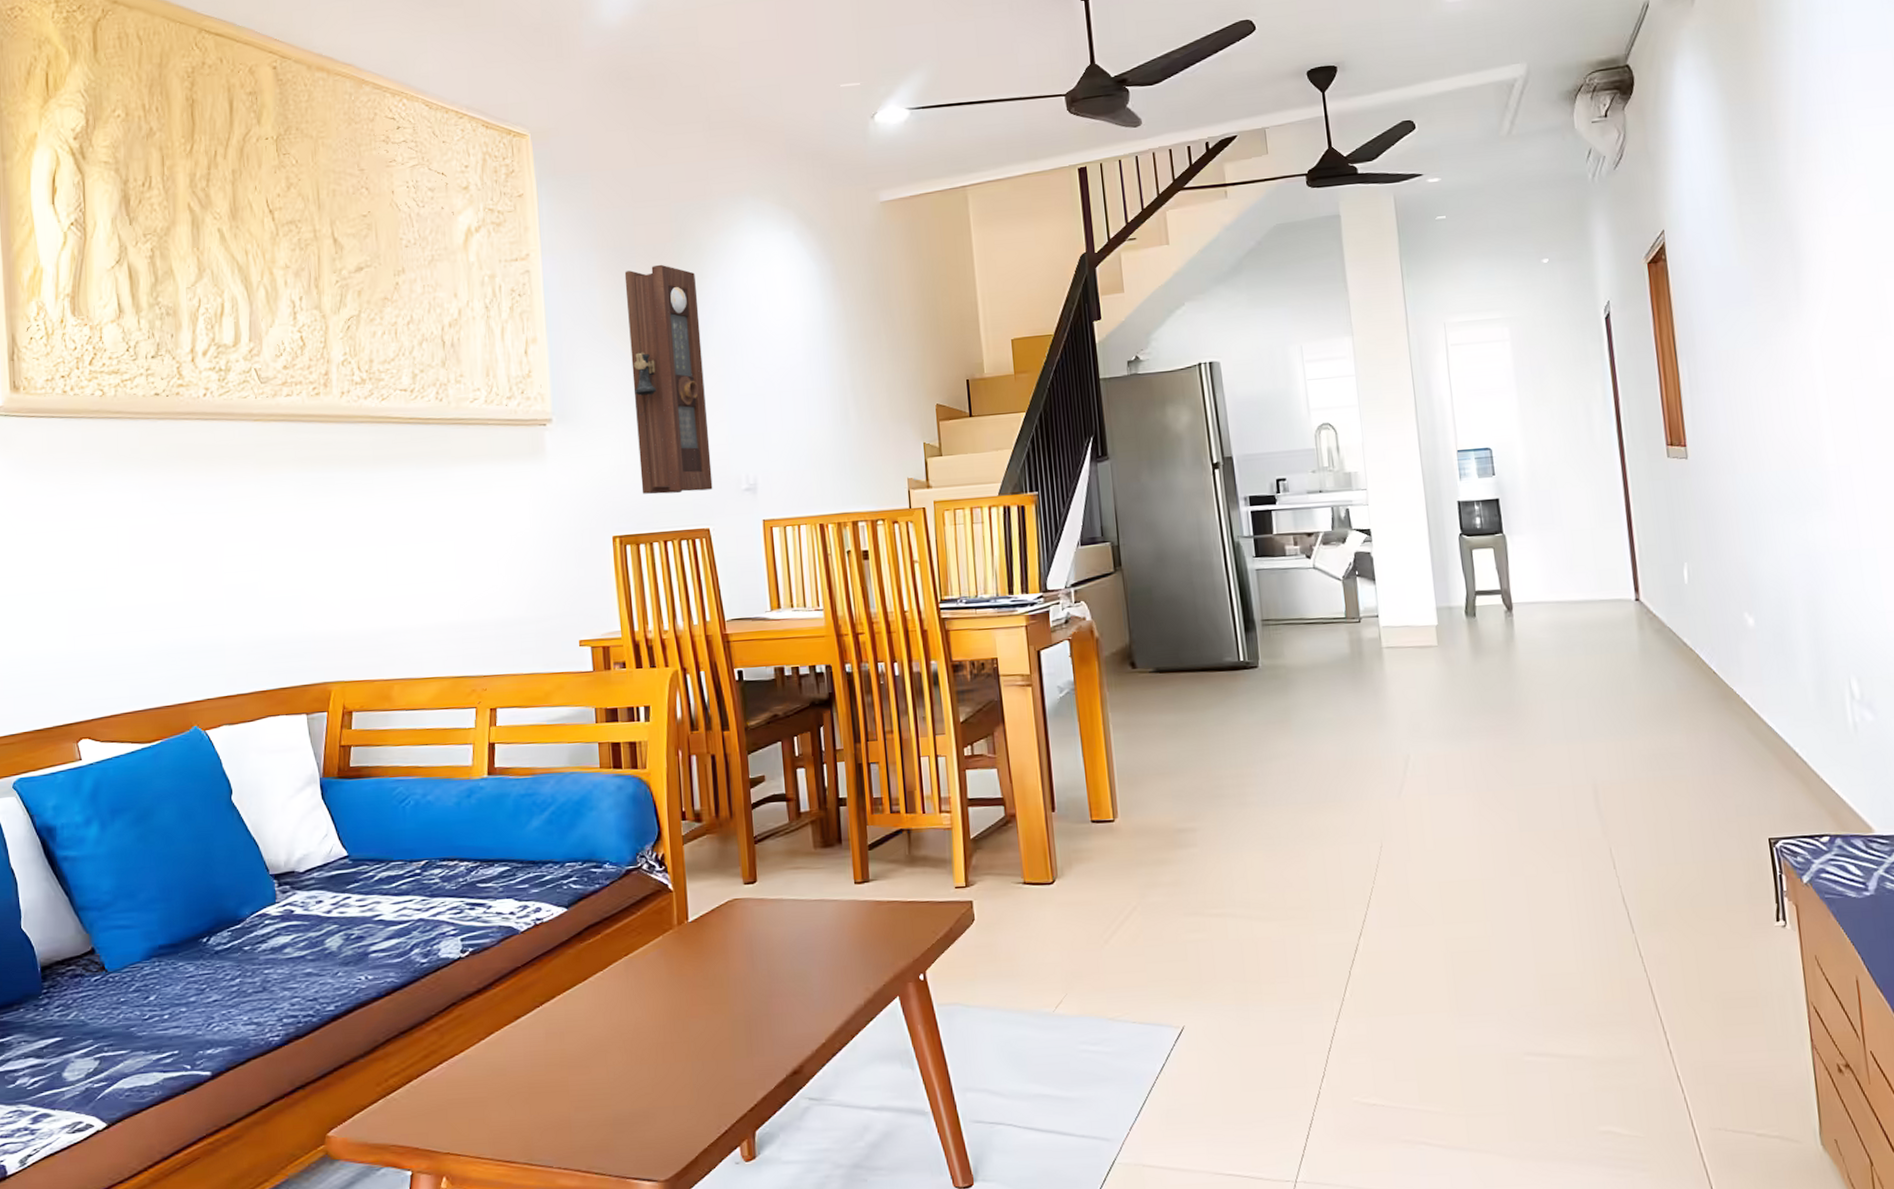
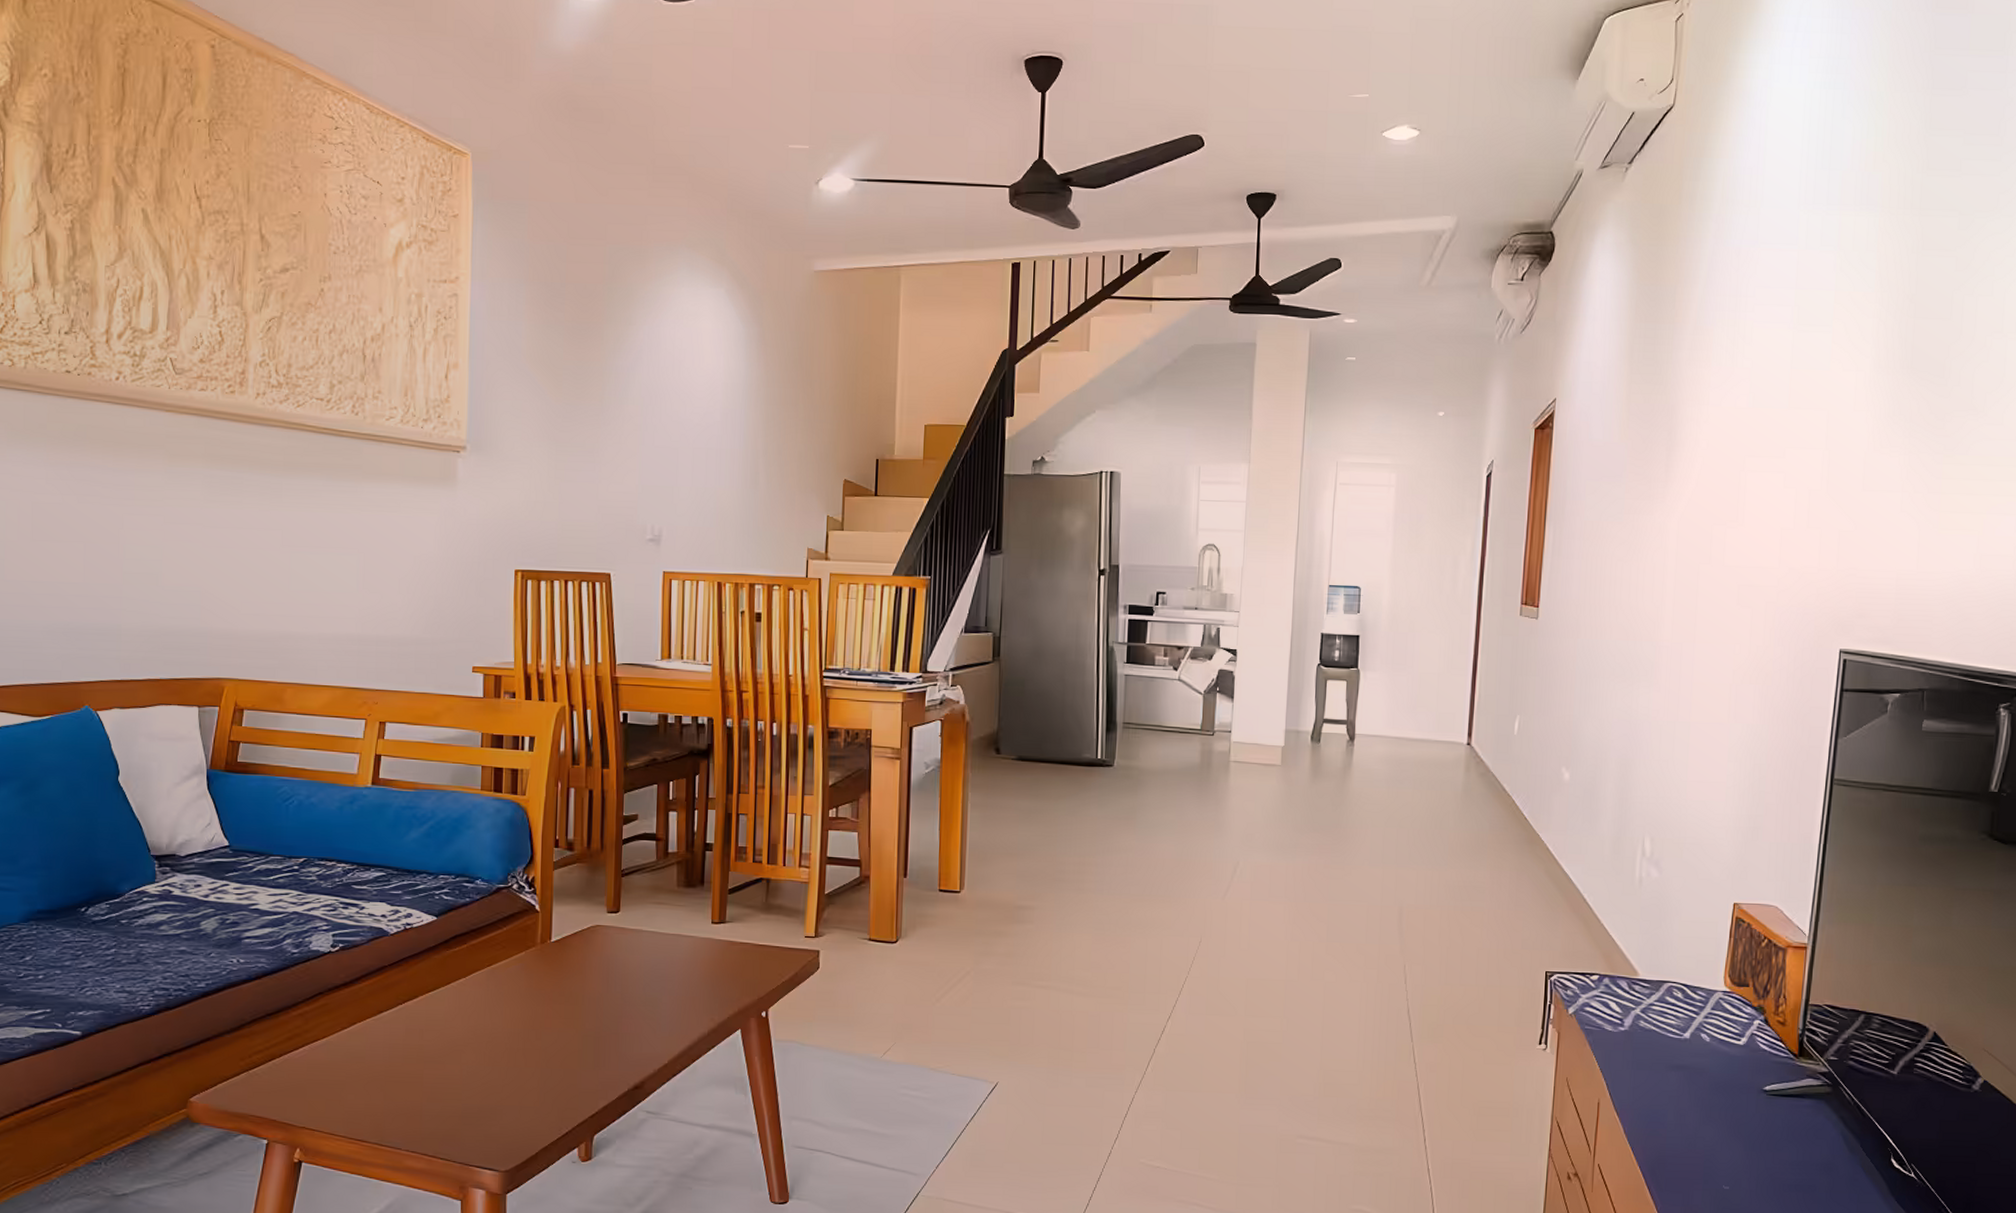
pendulum clock: present [624,264,713,495] -> none [548,305,623,536]

